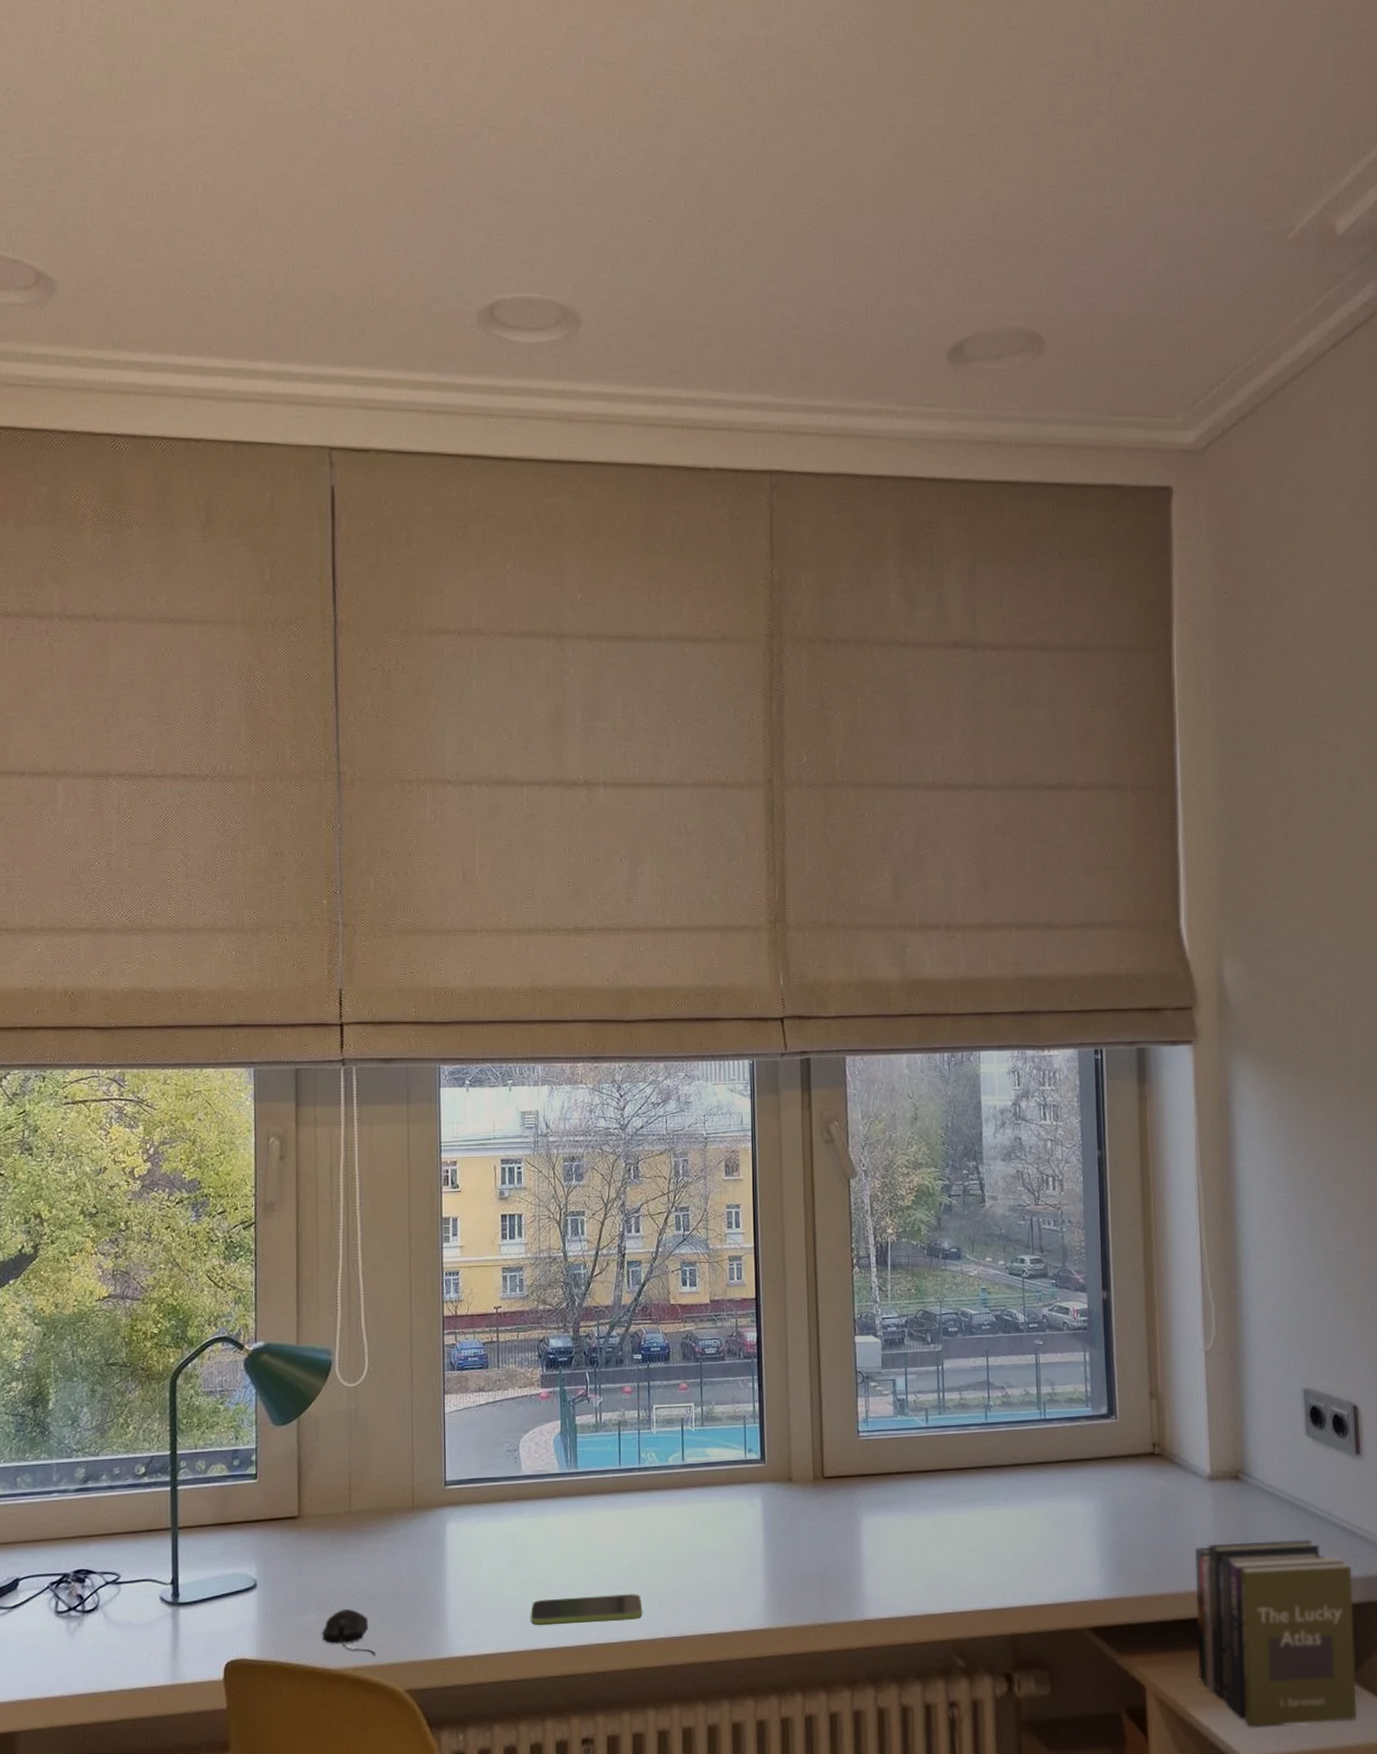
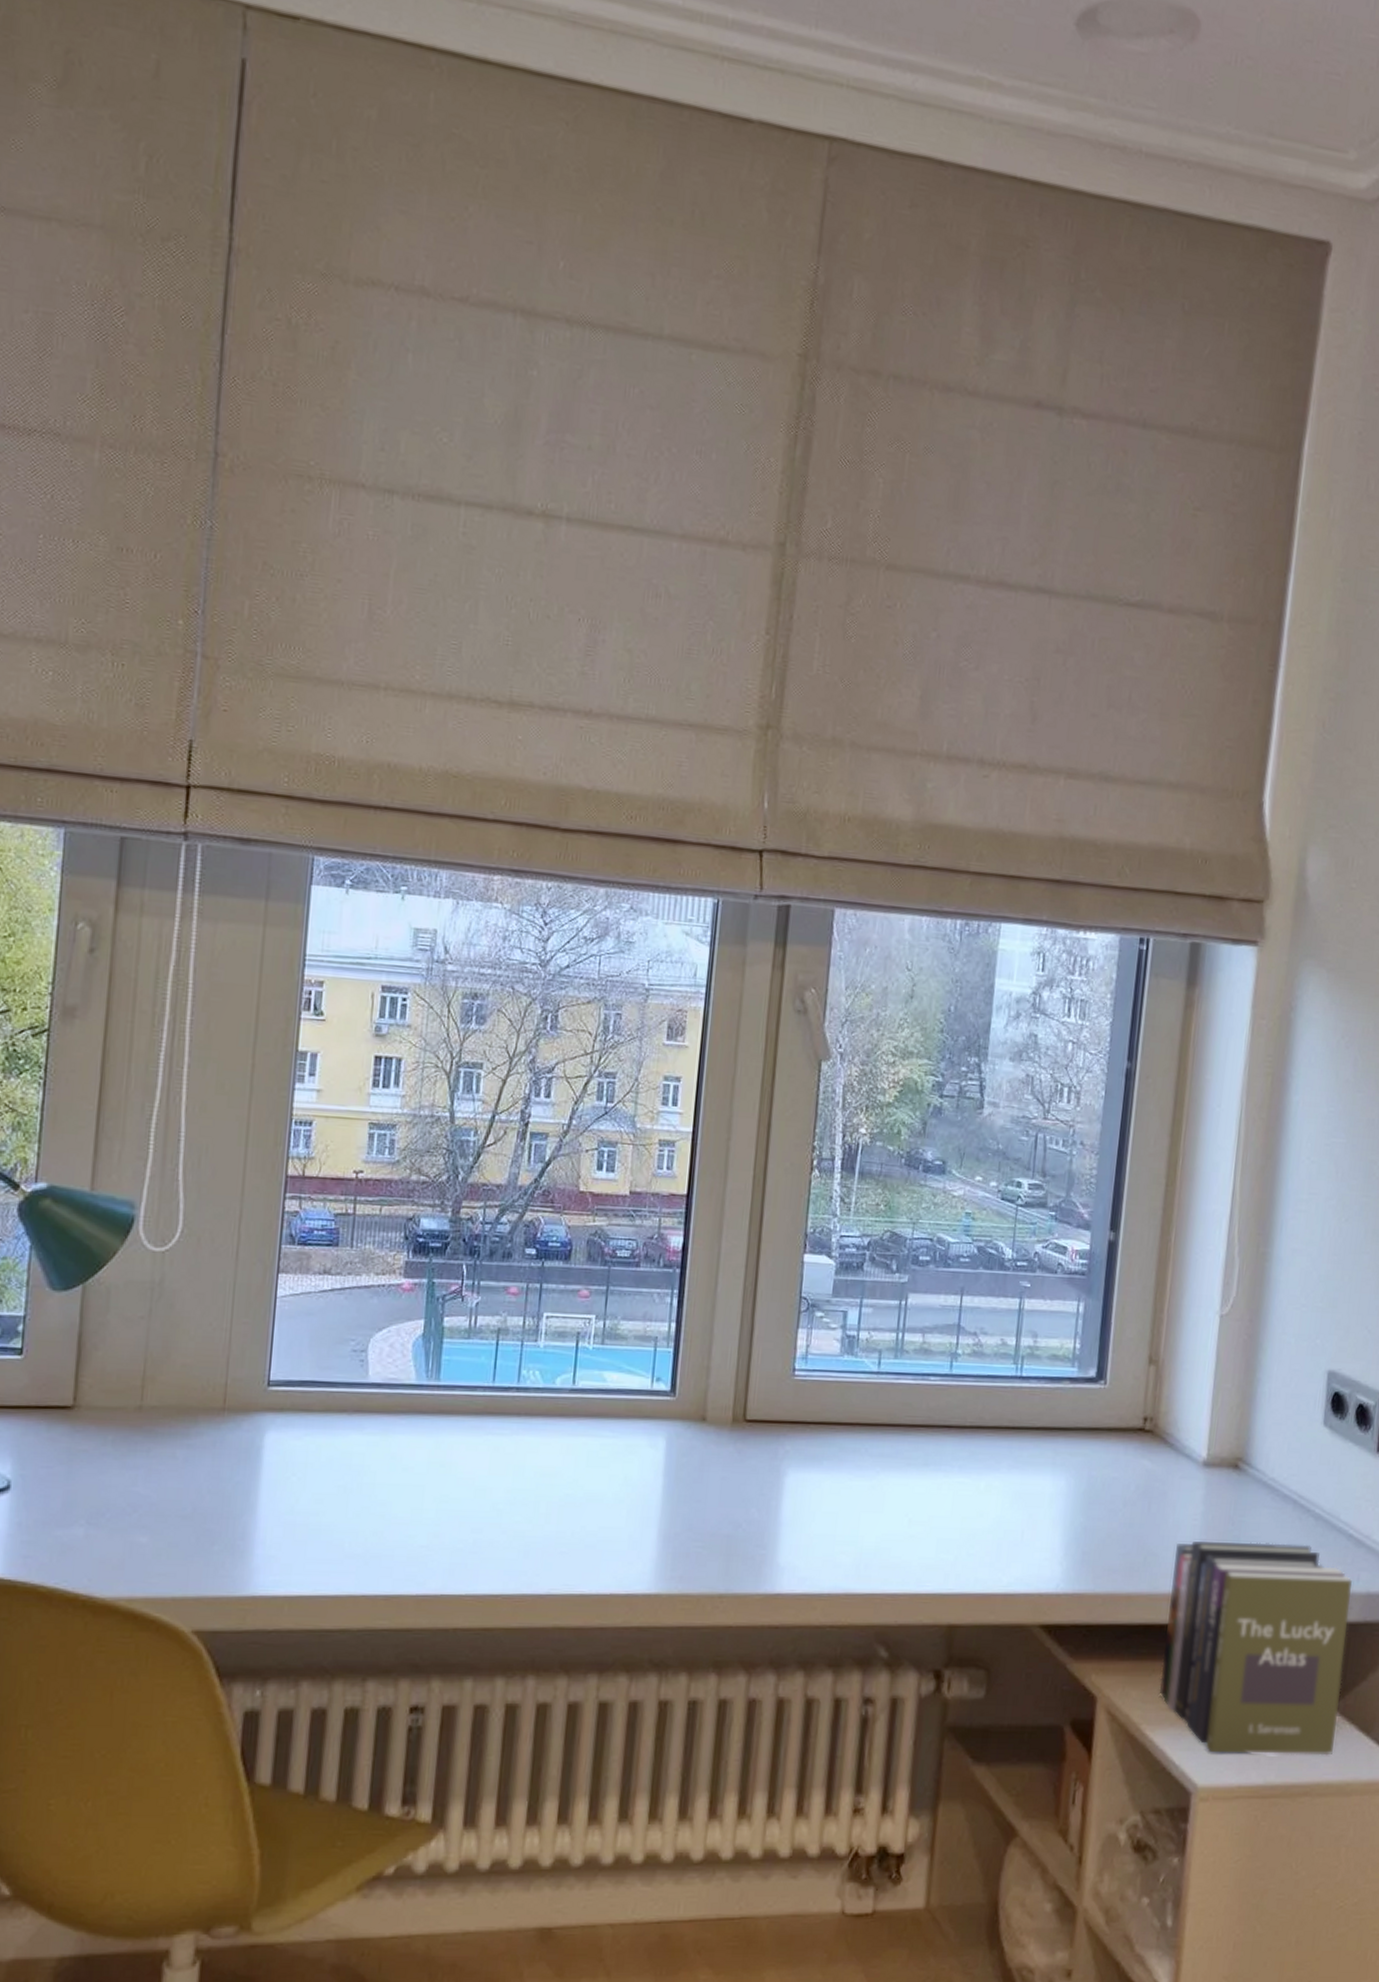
computer mouse: present [322,1609,375,1655] -> none [91,1526,158,1585]
phone: present [531,1594,643,1626] -> none [361,1536,503,1570]

